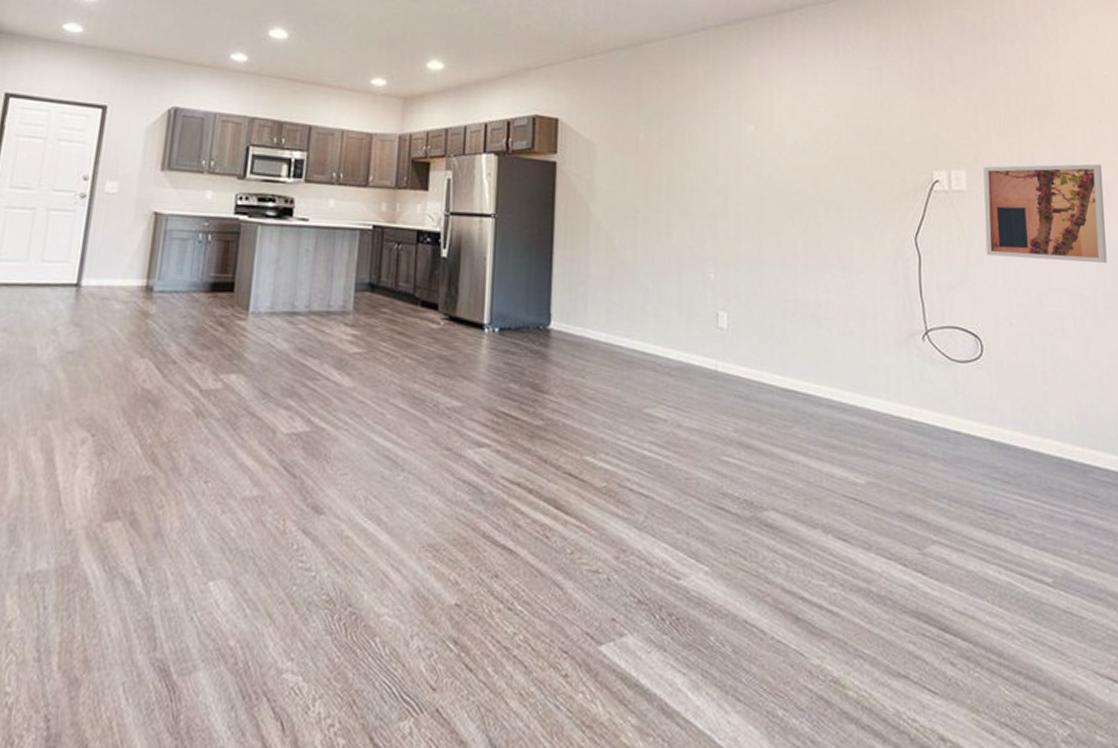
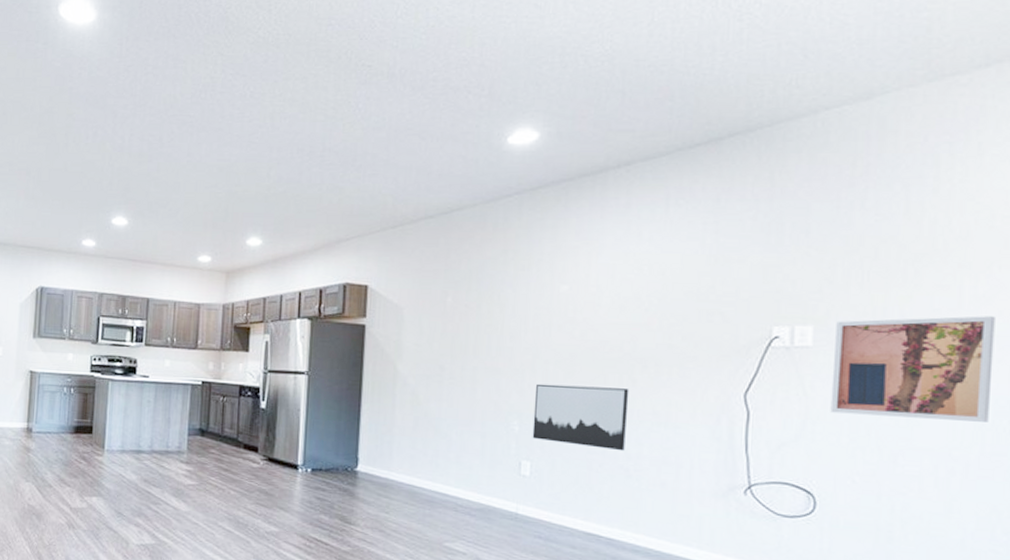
wall art: none [728,227,816,299] -> present [532,383,629,452]

